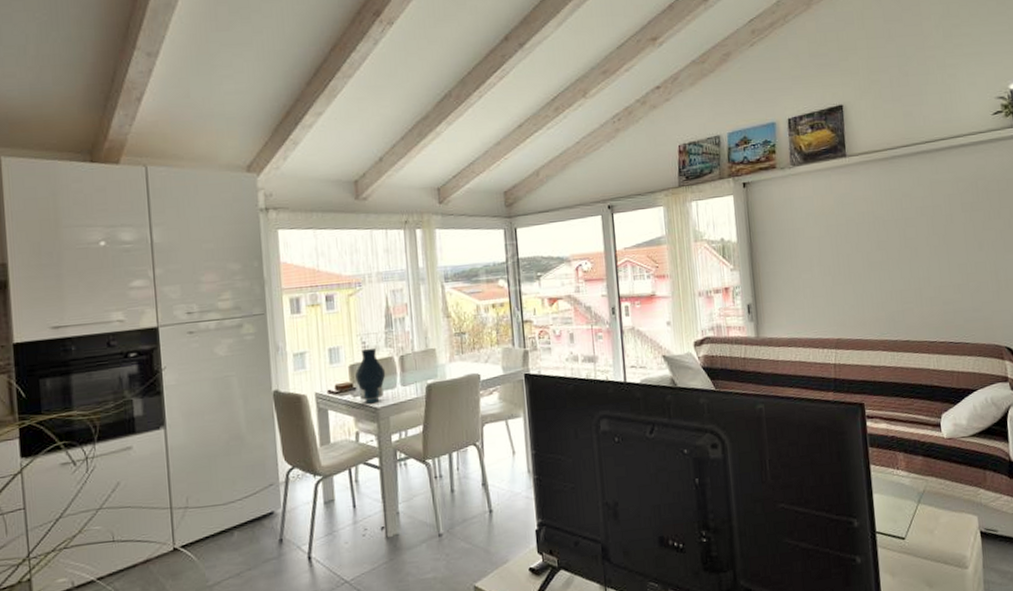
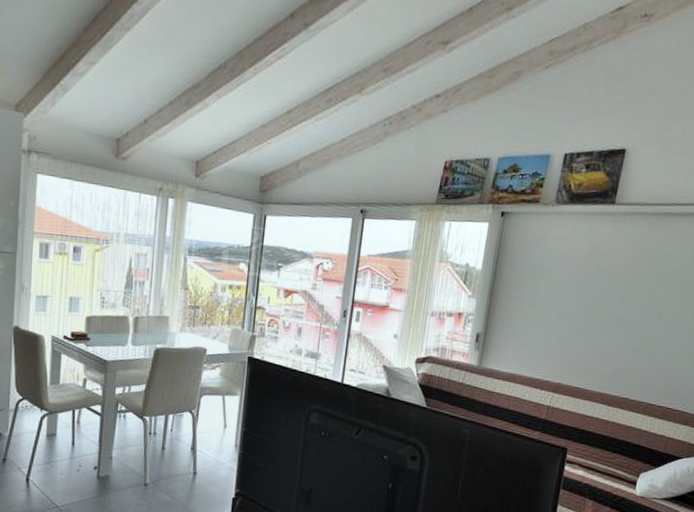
vase: present [355,348,386,404] -> none [91,304,119,356]

